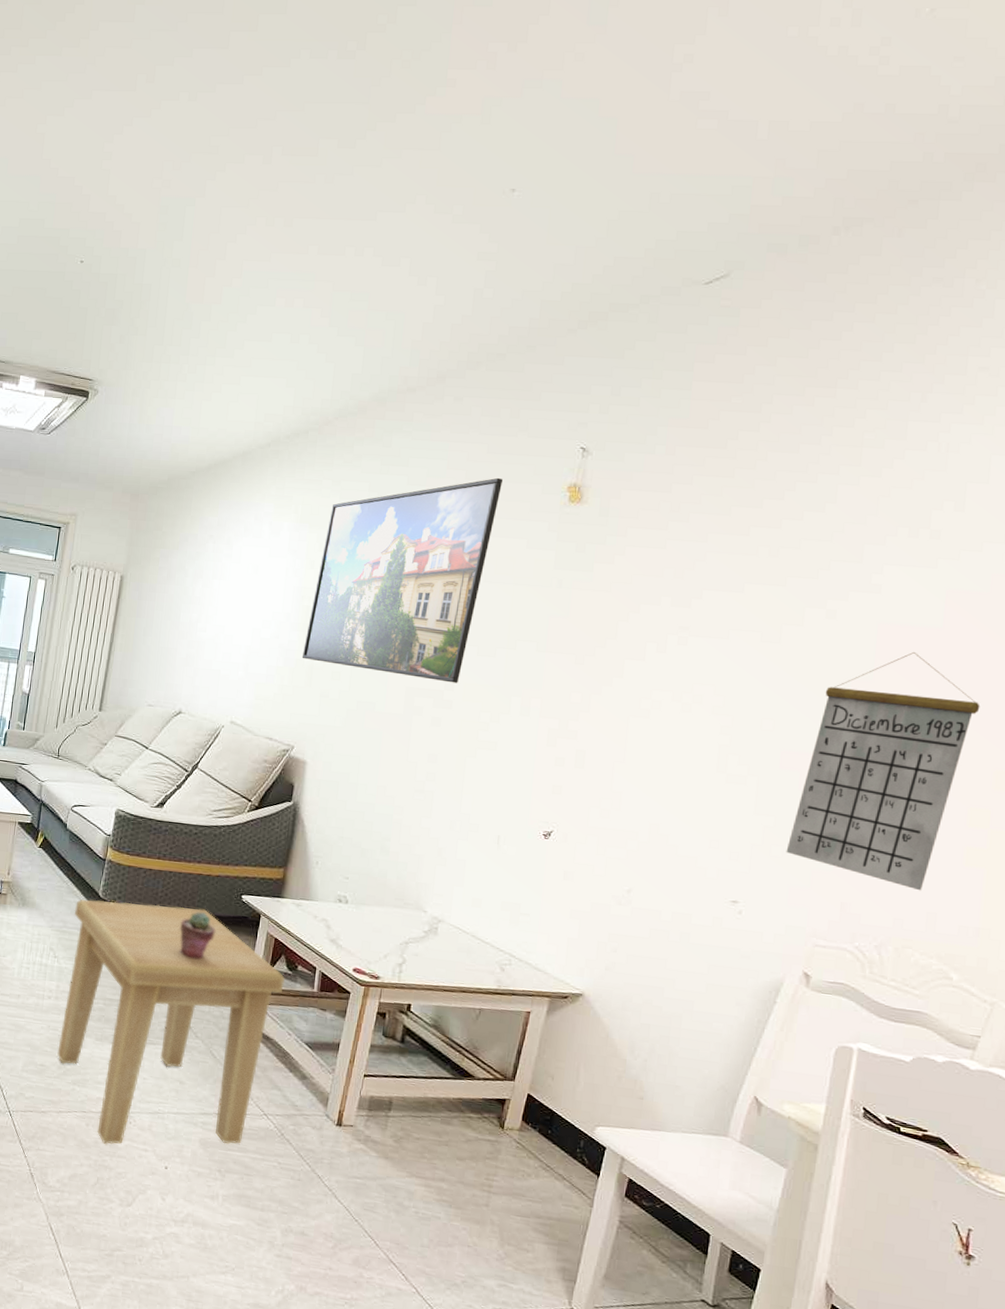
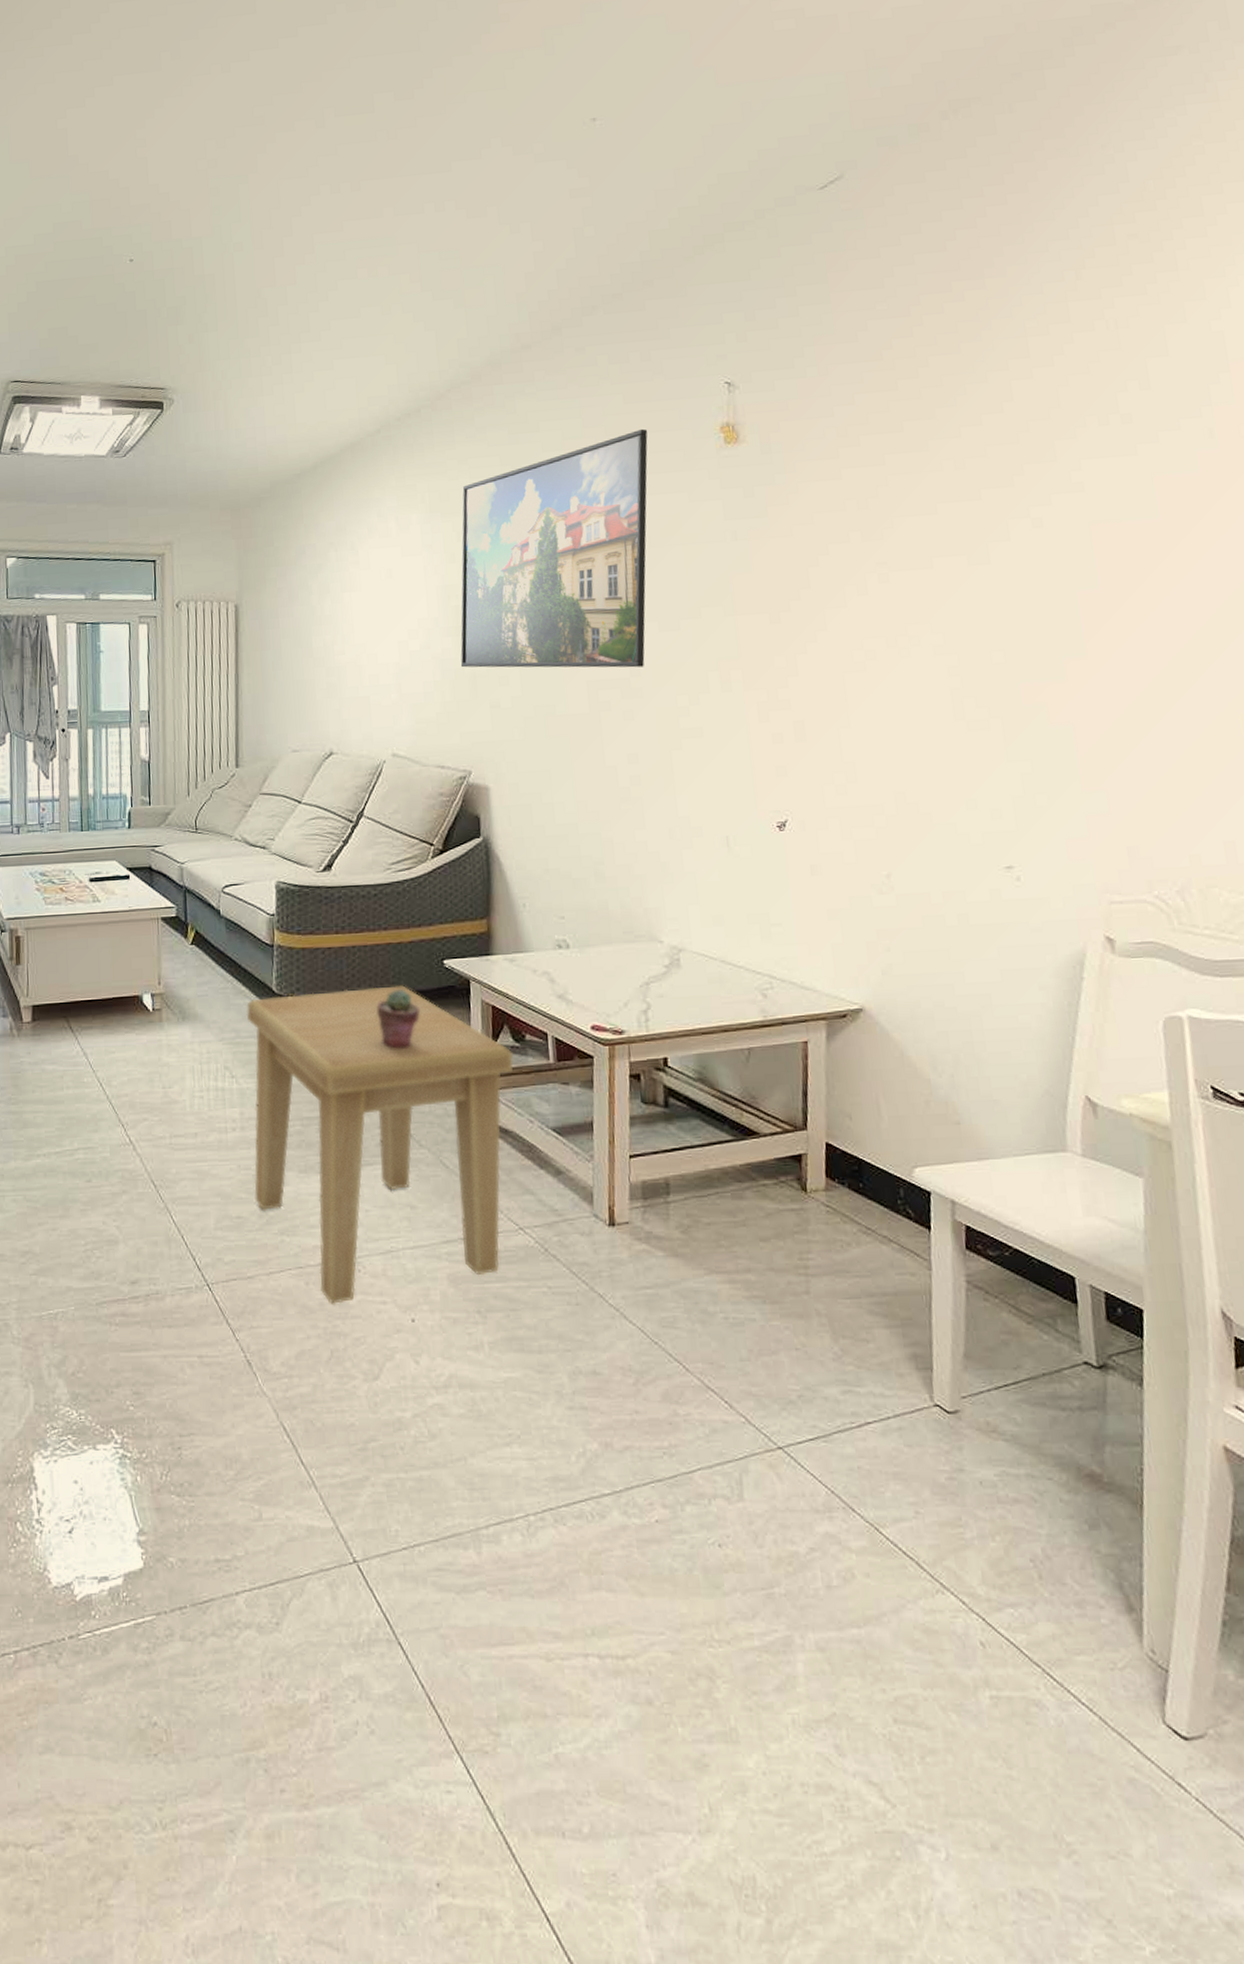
calendar: present [786,651,980,891] -> none [1051,549,1222,819]

